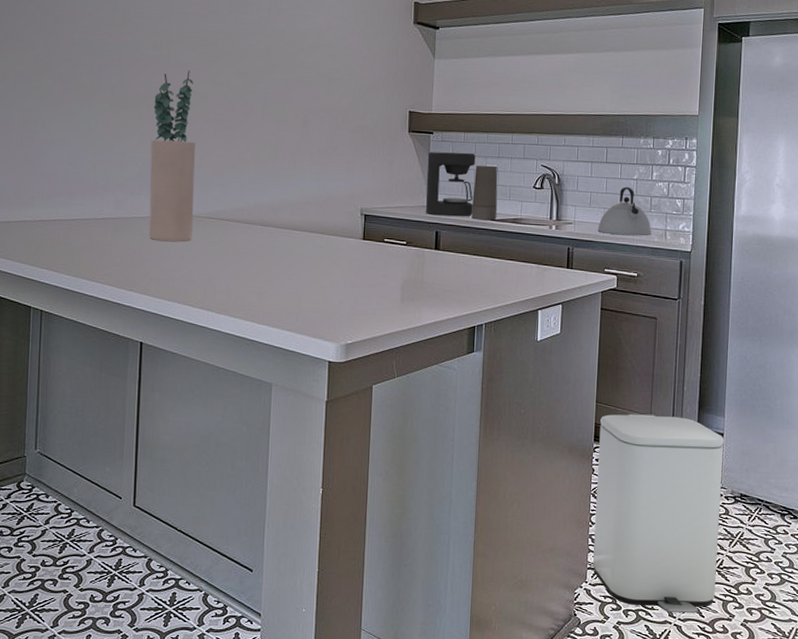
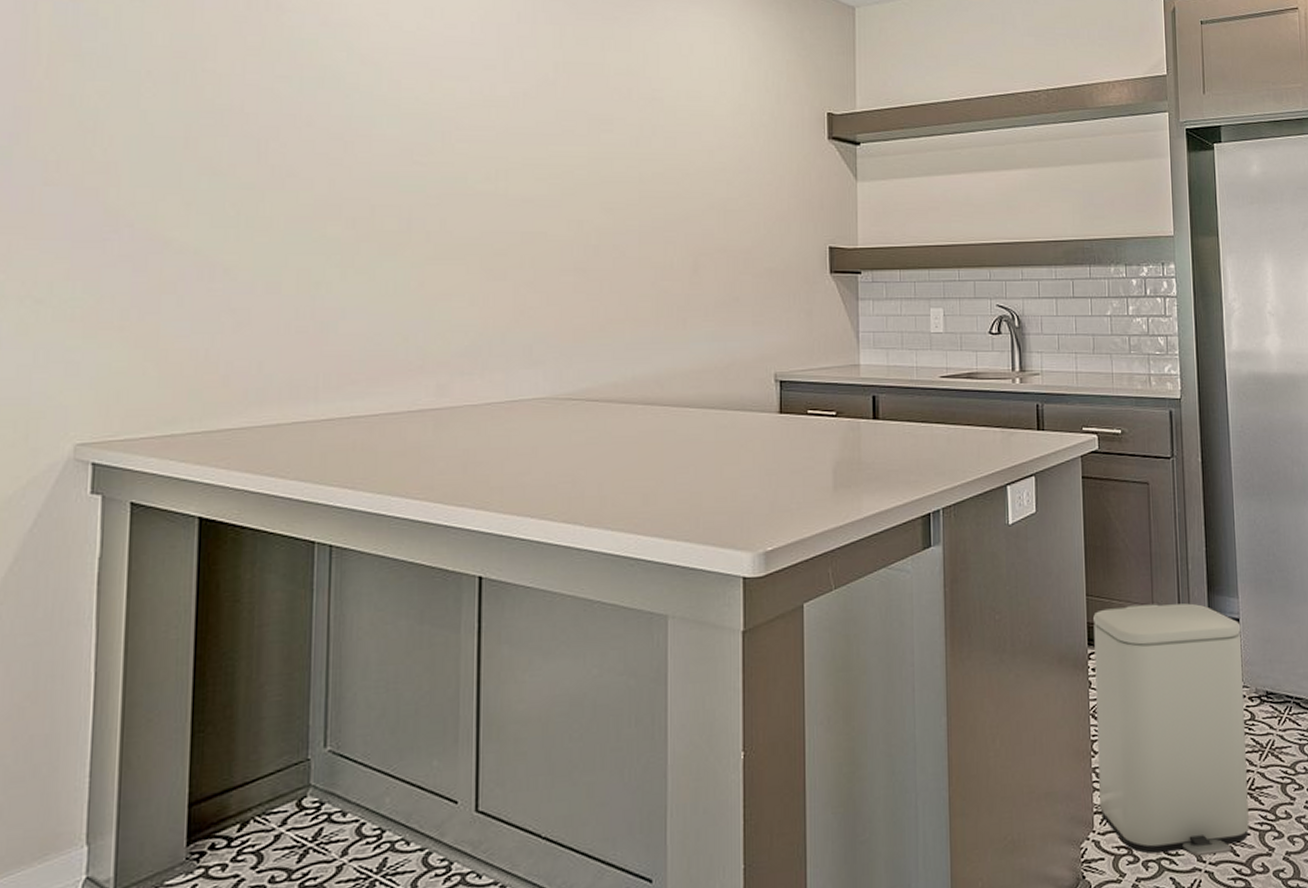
vase: present [148,70,196,242] -> none [485,207,550,436]
coffee maker: present [426,152,476,217] -> none [856,294,917,376]
canister: present [471,165,498,221] -> none [915,309,946,378]
kettle: present [598,186,652,236] -> none [1070,325,1134,385]

